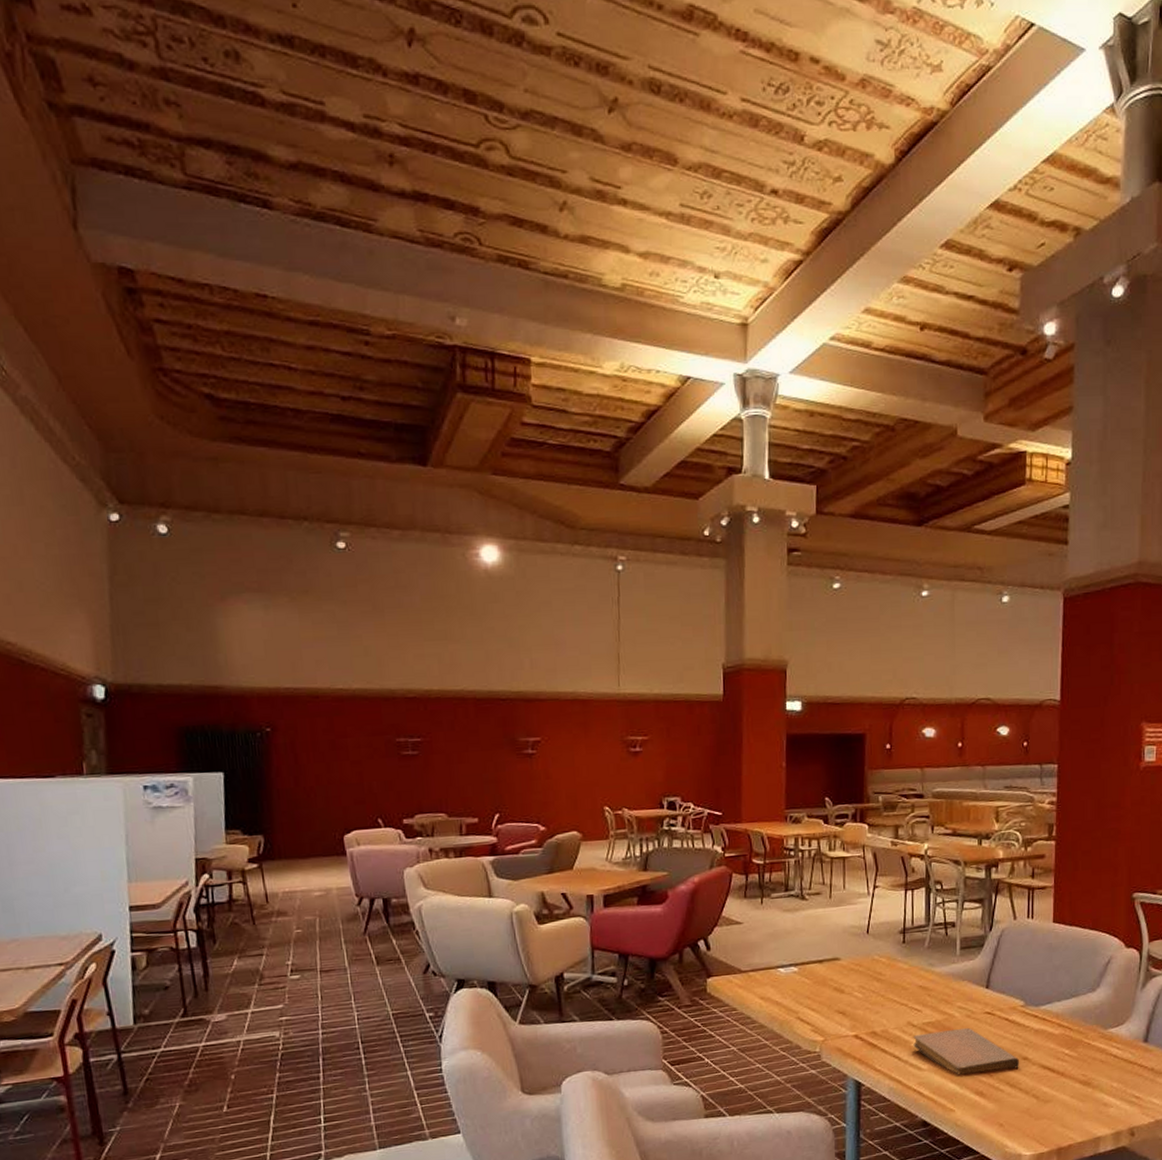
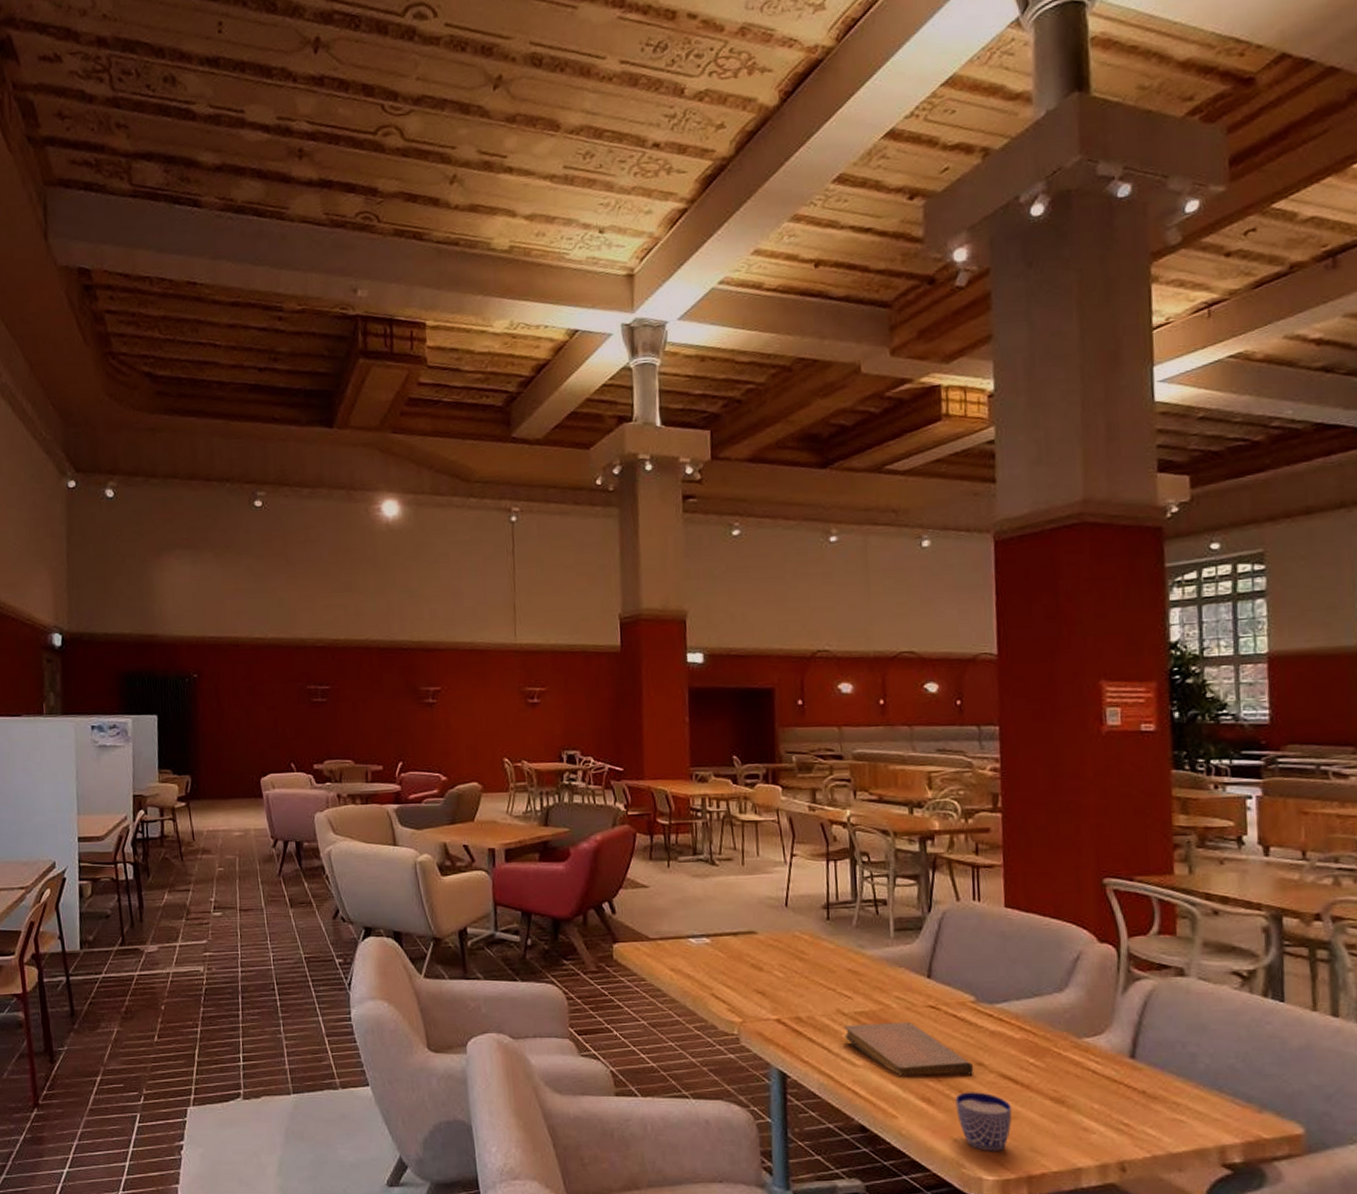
cup: none [1003,1082,1049,1132] -> present [955,1092,1012,1152]

